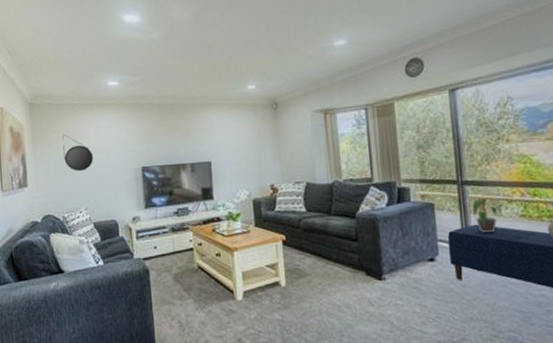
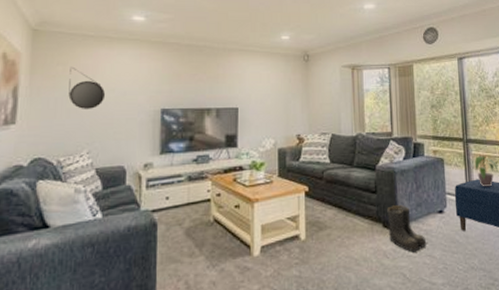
boots: none [369,253,418,301] -> present [386,205,428,252]

